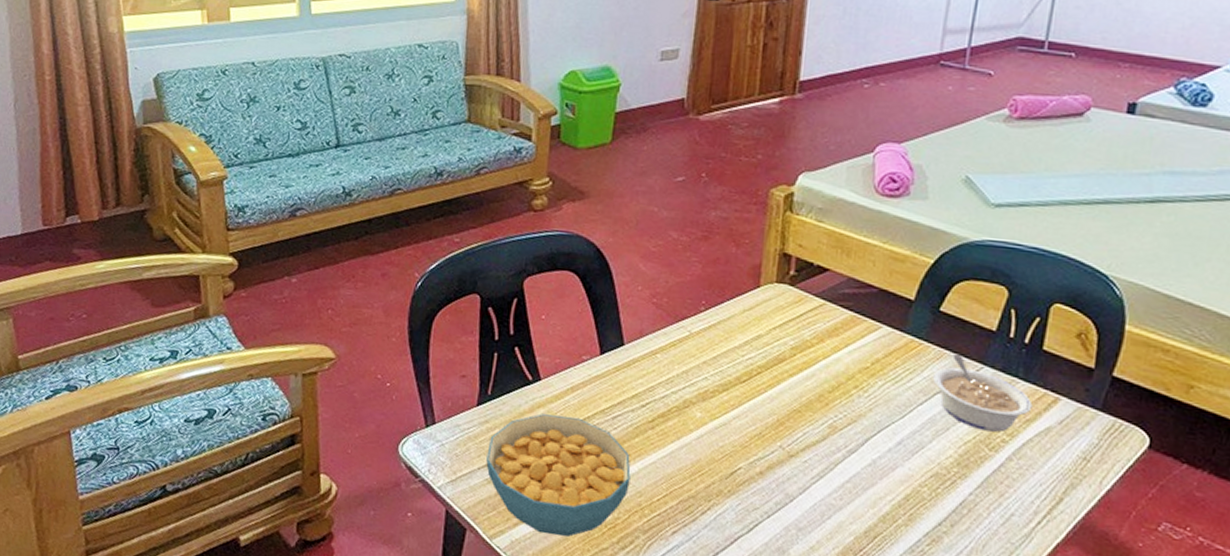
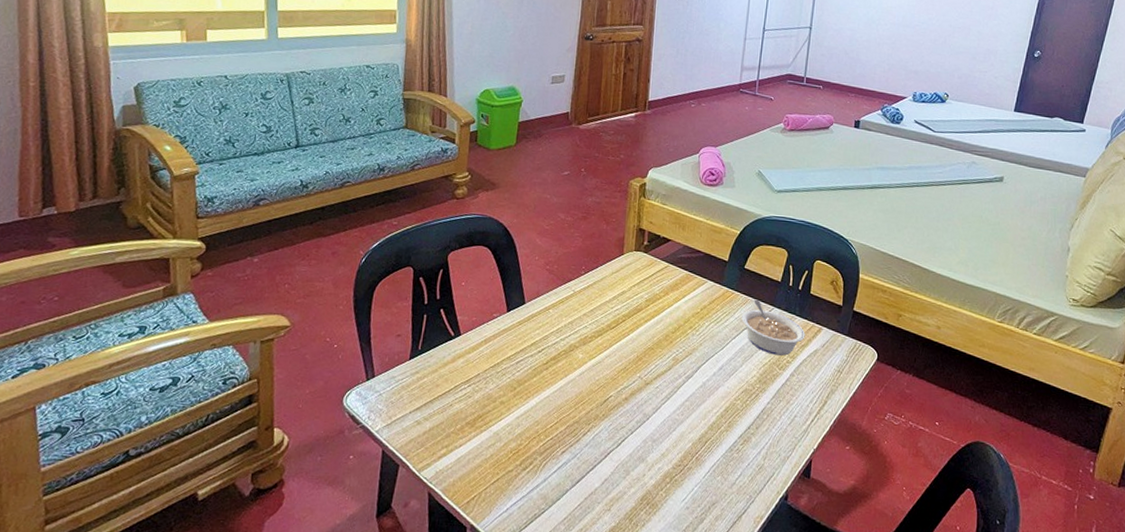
cereal bowl: present [486,413,631,537] -> none [416,363,530,464]

